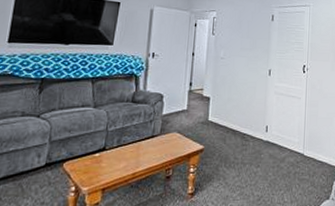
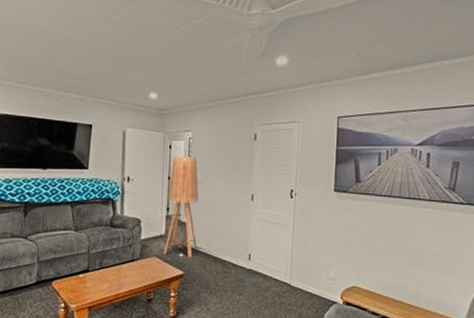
floor lamp: none [185,34,221,132] -> present [164,156,199,258]

